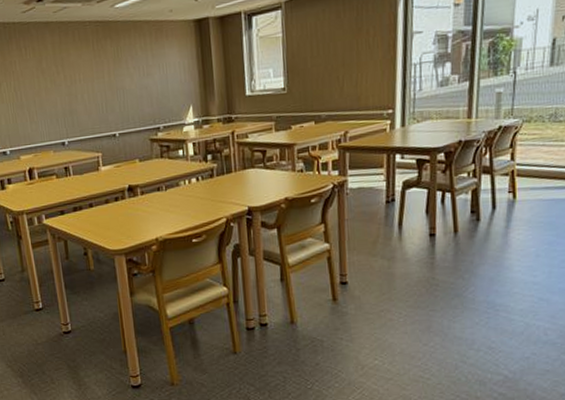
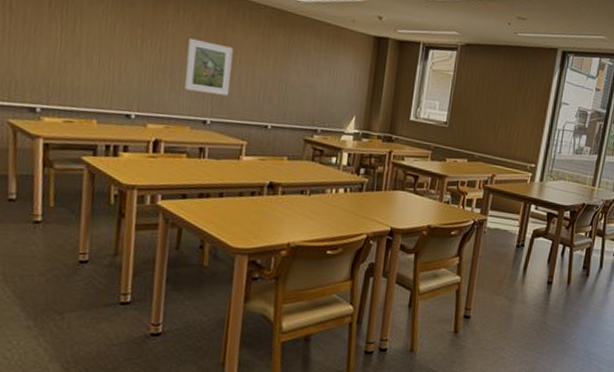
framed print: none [34,69,78,119] -> present [183,37,233,96]

